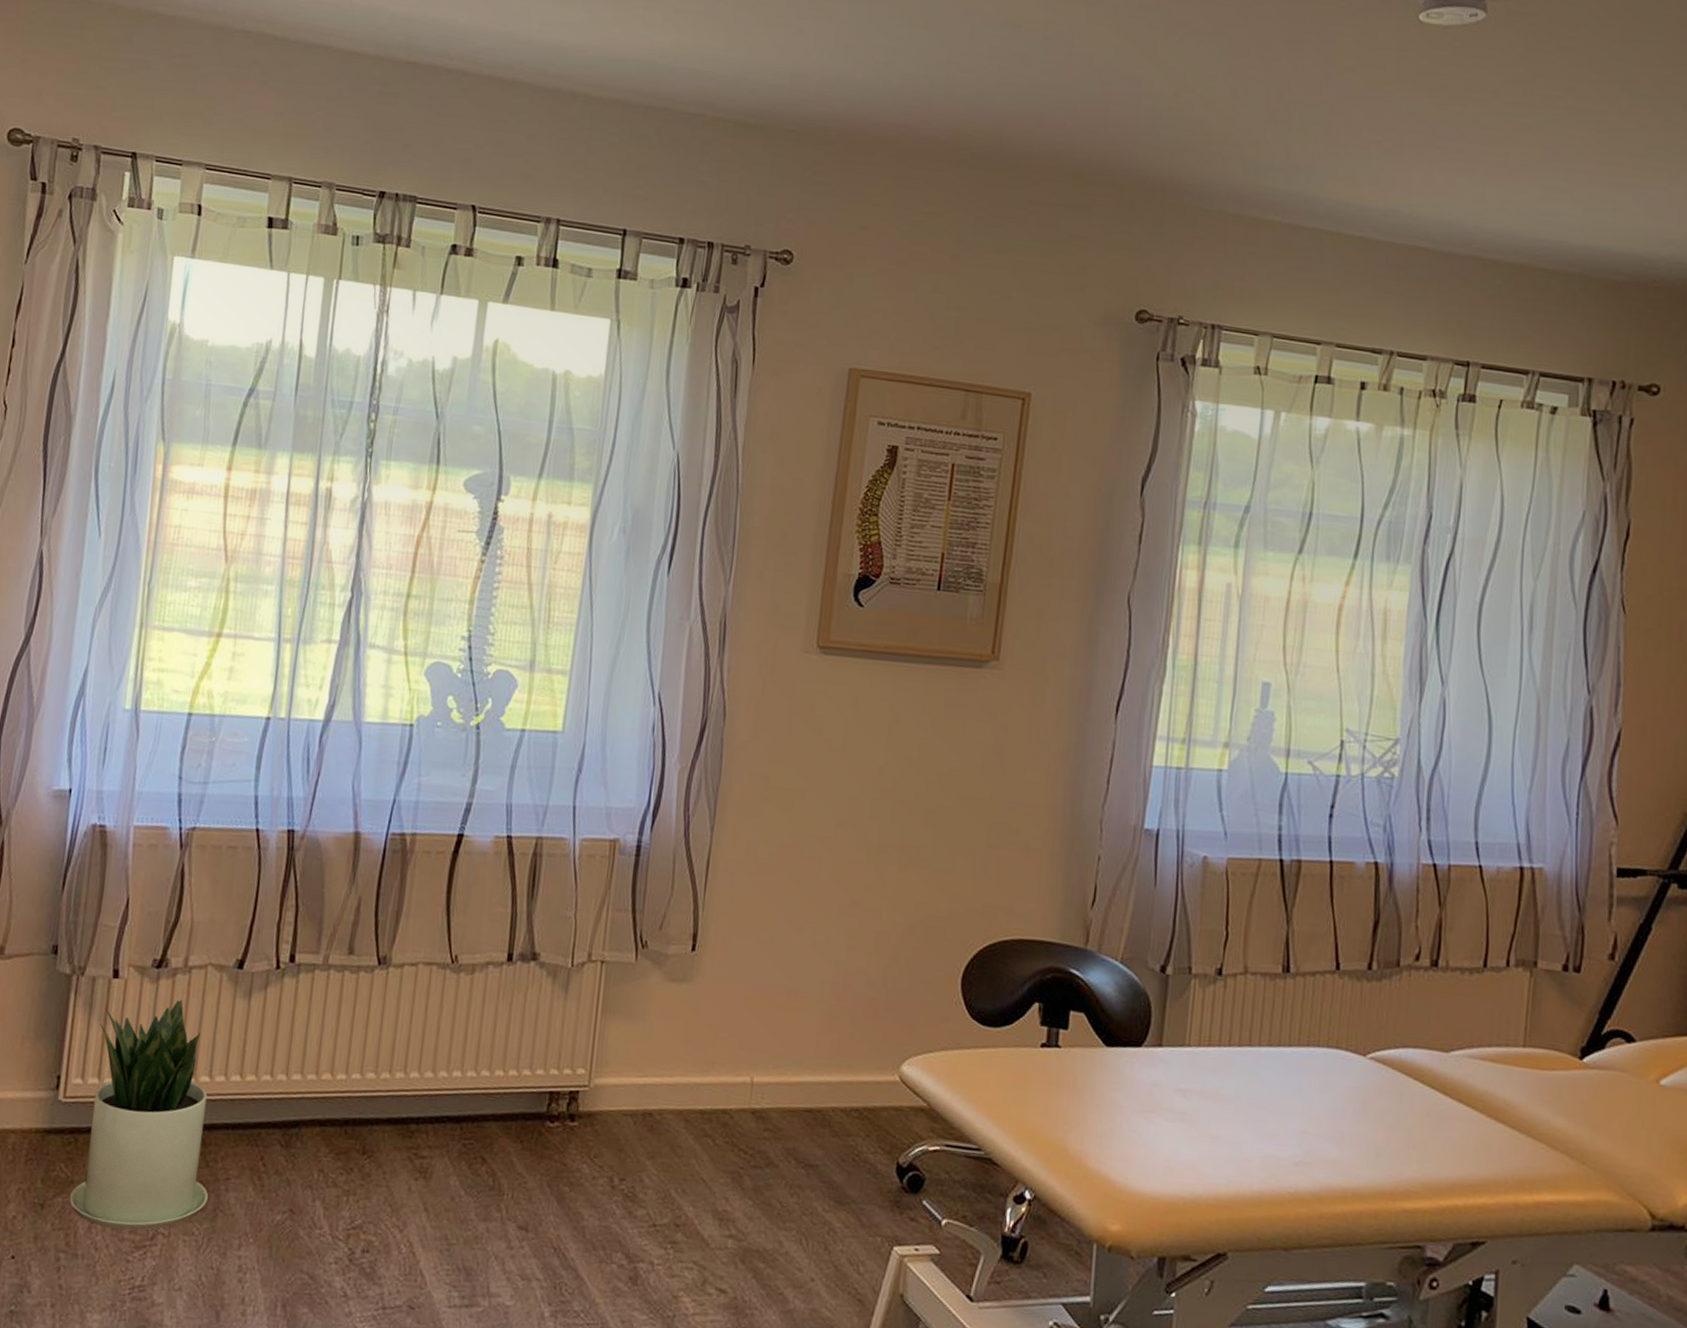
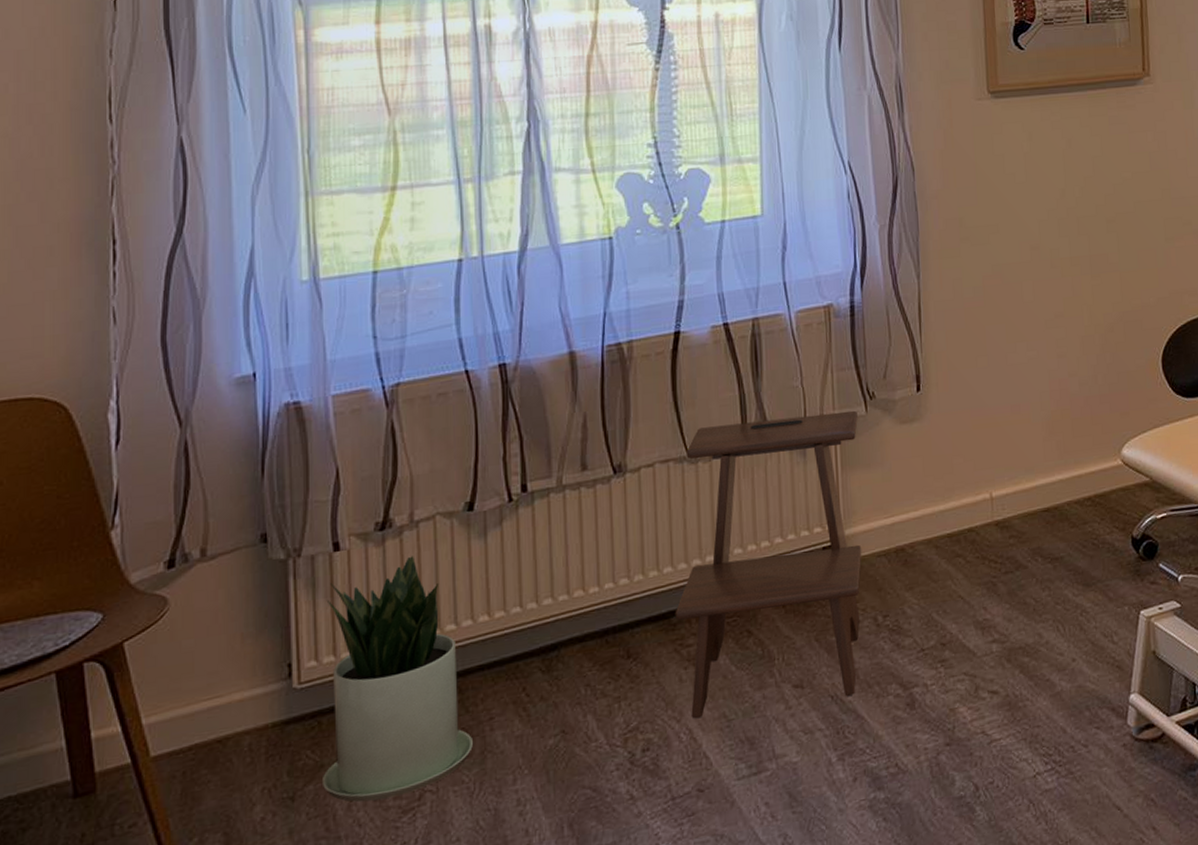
step stool: none [414,938,627,1253] -> present [675,410,862,719]

